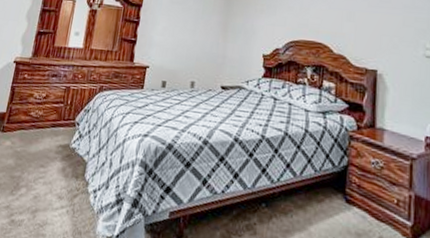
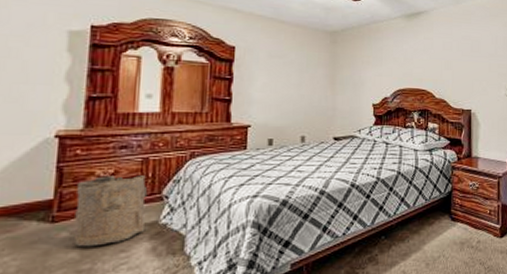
laundry hamper: none [13,98,66,158] -> present [73,175,148,247]

